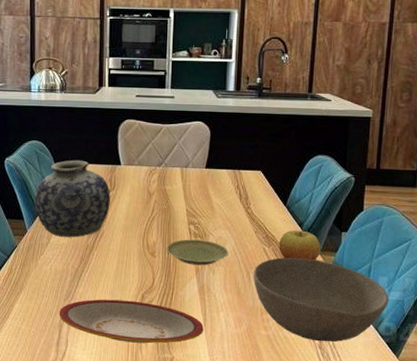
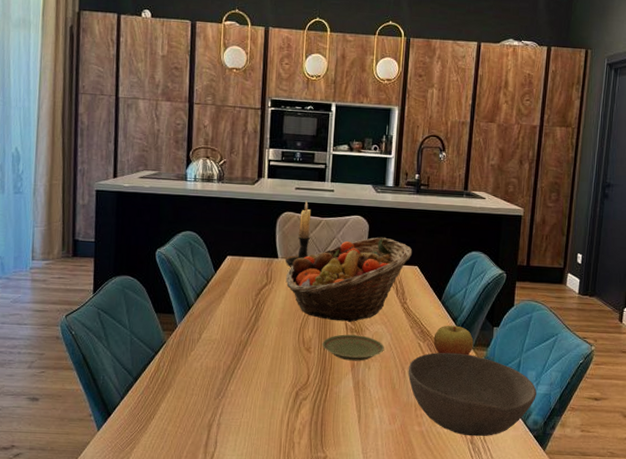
vase: present [34,160,110,238] -> none [186,252,267,333]
plate: present [59,299,204,344] -> none [208,397,358,443]
candle holder: none [127,107,153,173] -> present [284,200,312,267]
fruit basket: none [129,142,255,227] -> present [285,237,412,322]

